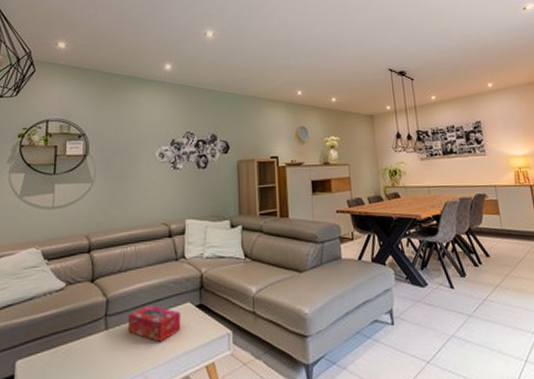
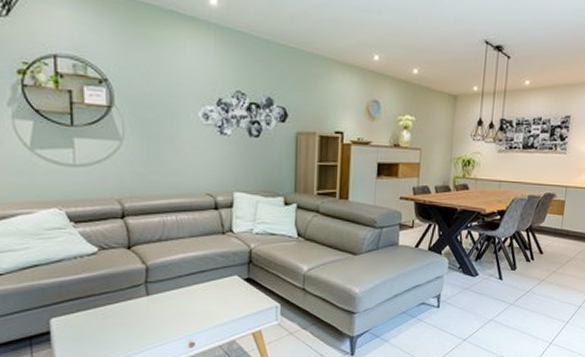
tissue box: present [127,304,181,342] -> none [170,274,228,309]

